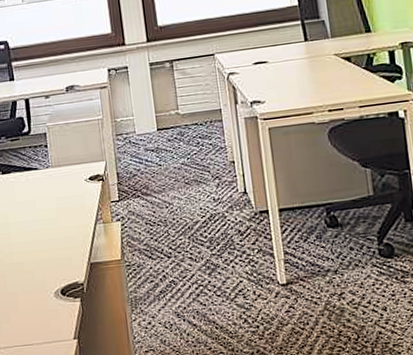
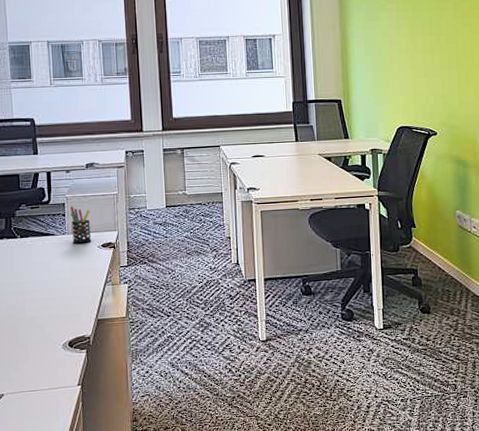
pen holder: none [52,136,78,178] -> present [70,206,92,244]

